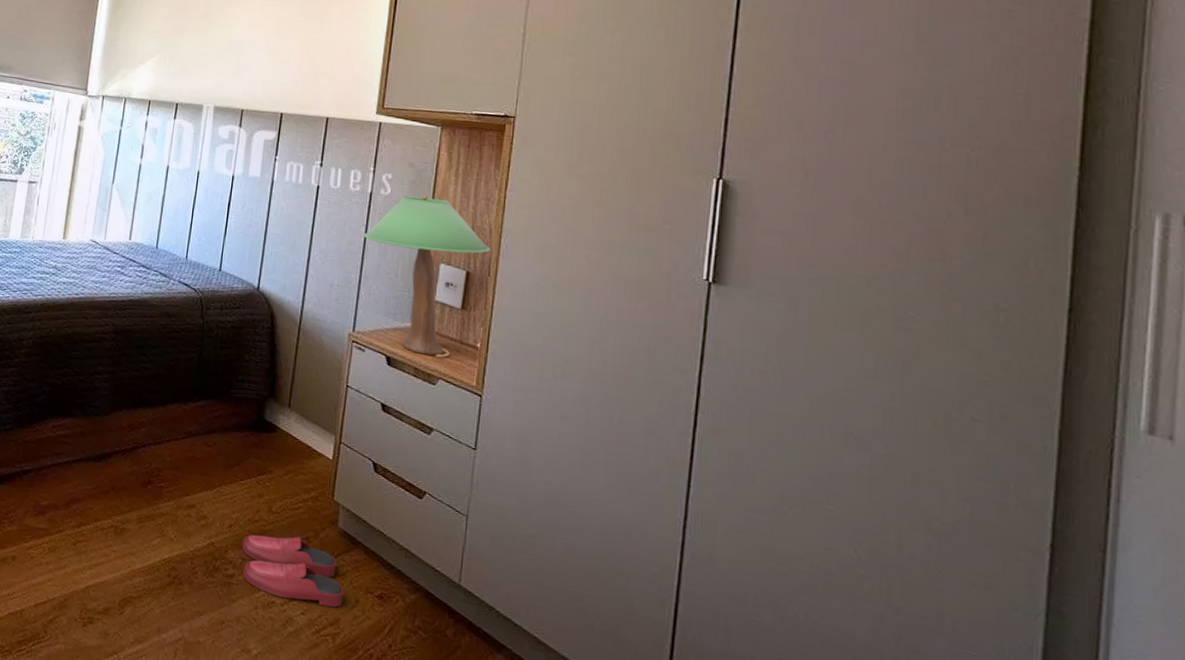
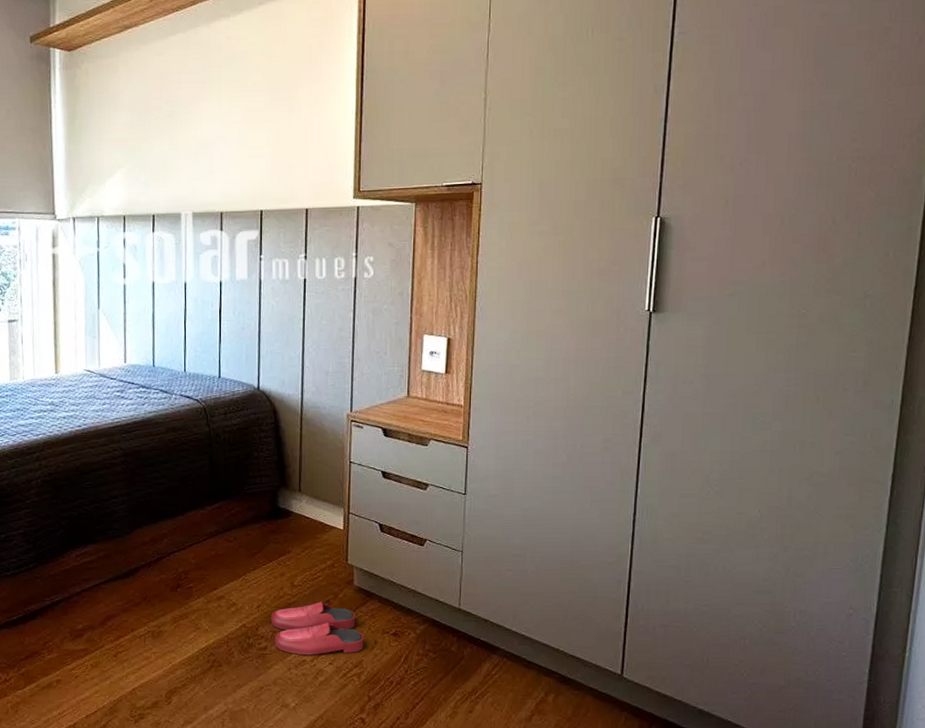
table lamp: present [364,195,490,359] -> none [352,273,467,422]

